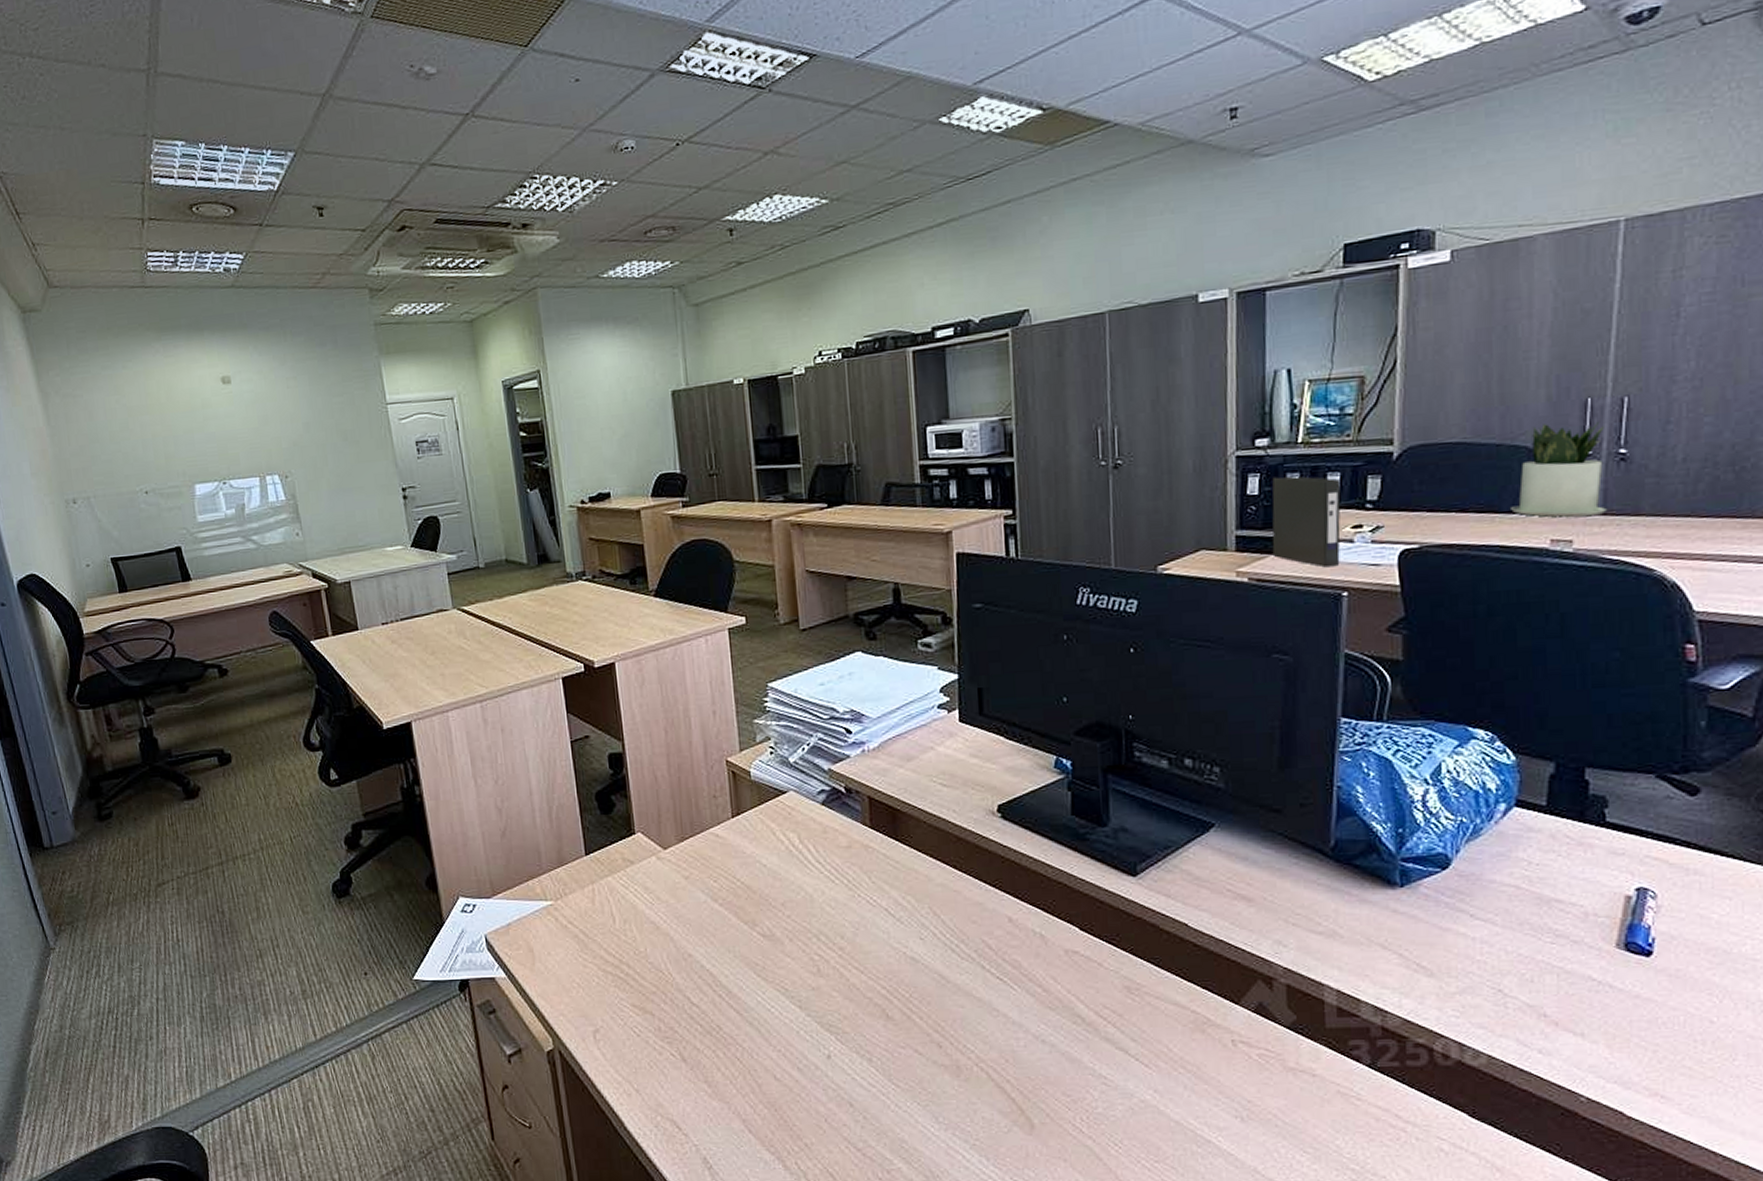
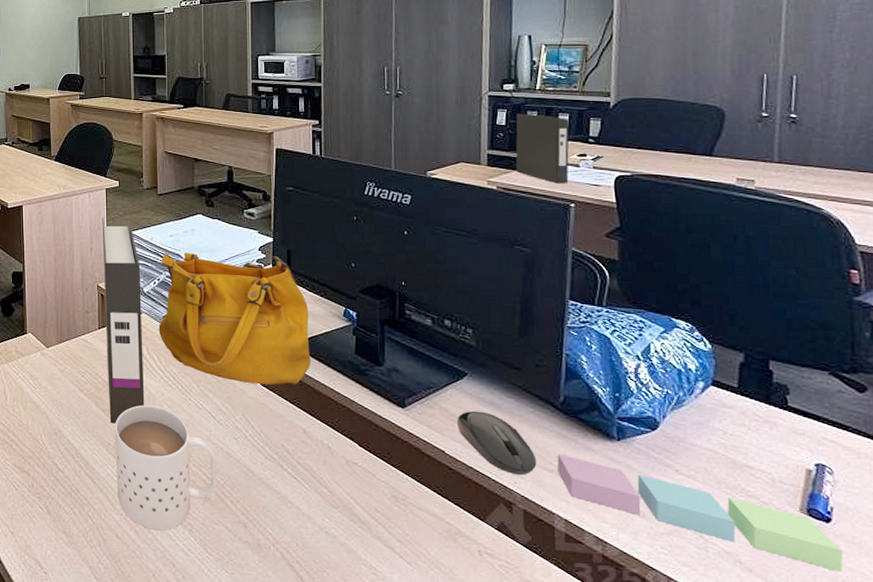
binder: none [726,666,801,938] -> present [102,217,145,424]
mug: none [762,909,901,1065] -> present [115,405,217,531]
handbag: none [810,698,1015,867] -> present [158,252,311,386]
computer mouse: none [1202,869,1302,944] -> present [456,410,537,476]
sticky notes: none [1327,911,1665,1014] -> present [557,454,844,573]
planter: present [1511,421,1608,518] -> none [704,91,783,163]

